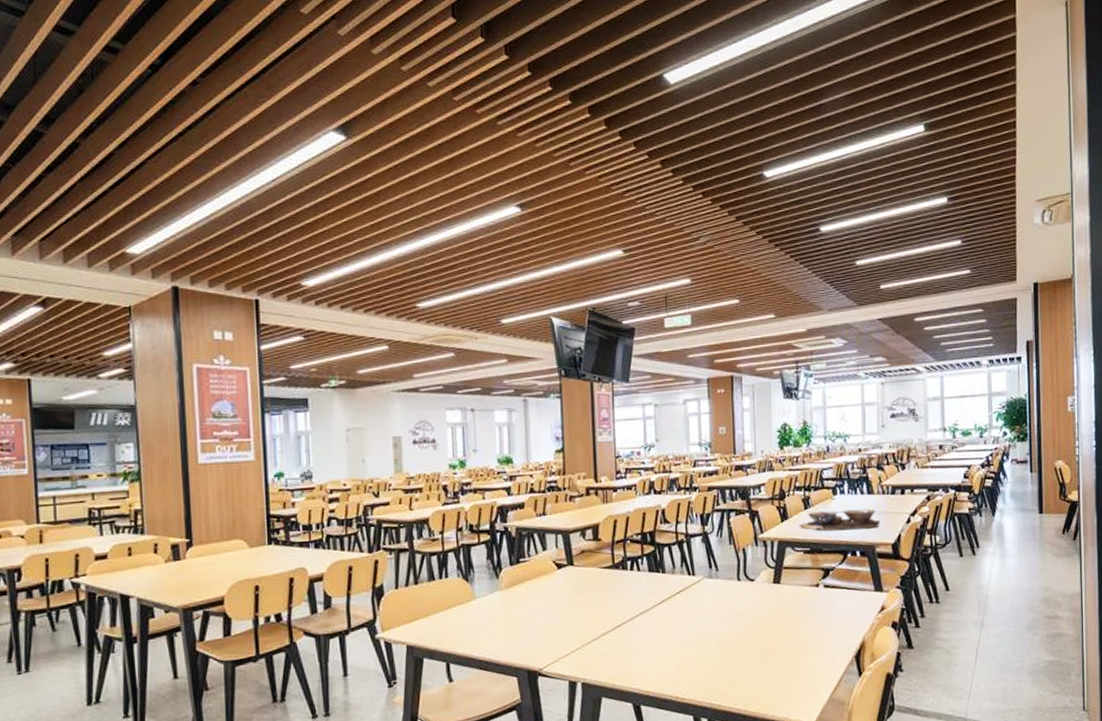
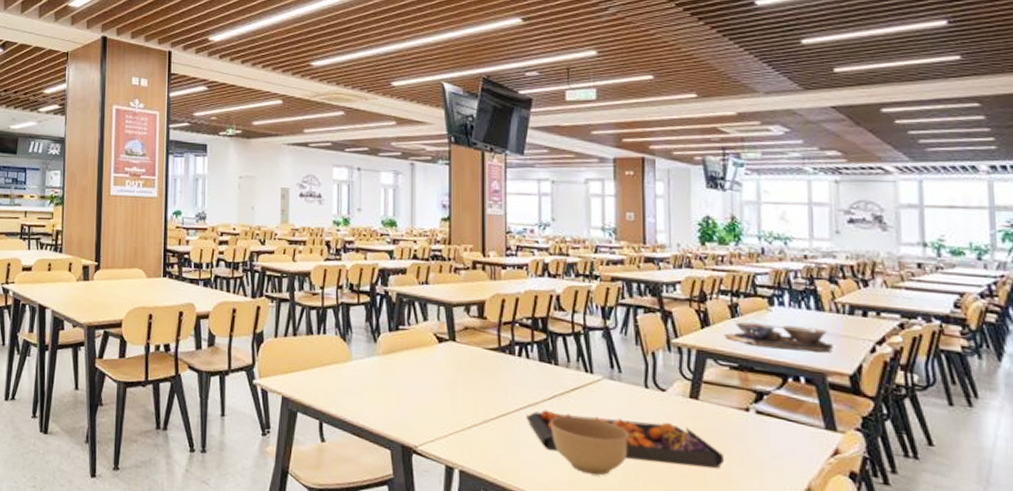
food tray: none [639,608,800,649] -> present [526,409,724,467]
bowl: none [660,614,726,664] -> present [550,415,629,475]

